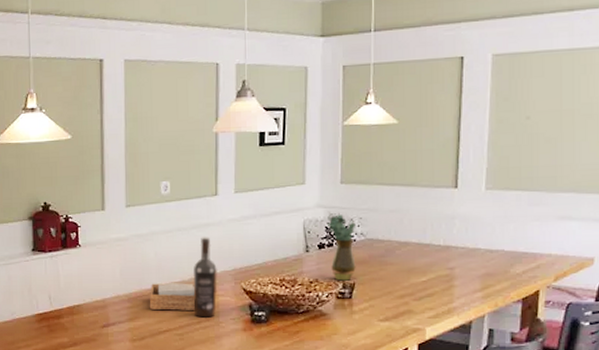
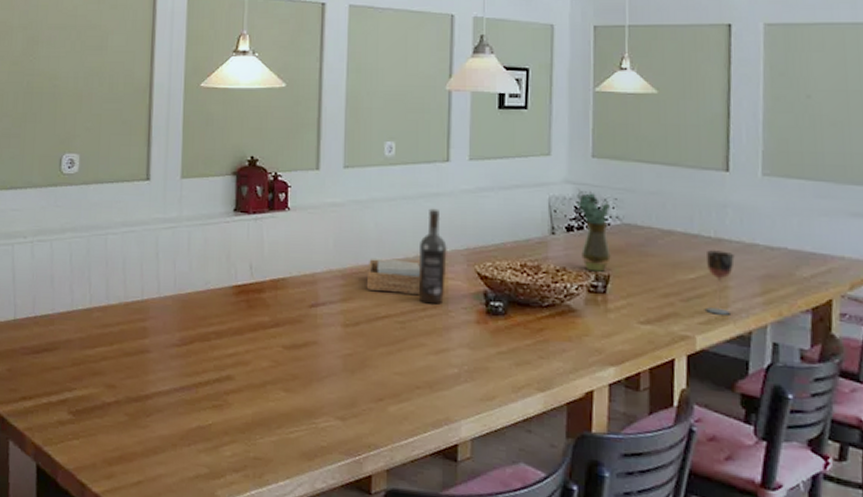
wineglass: none [435,256,460,309] -> present [705,250,735,315]

